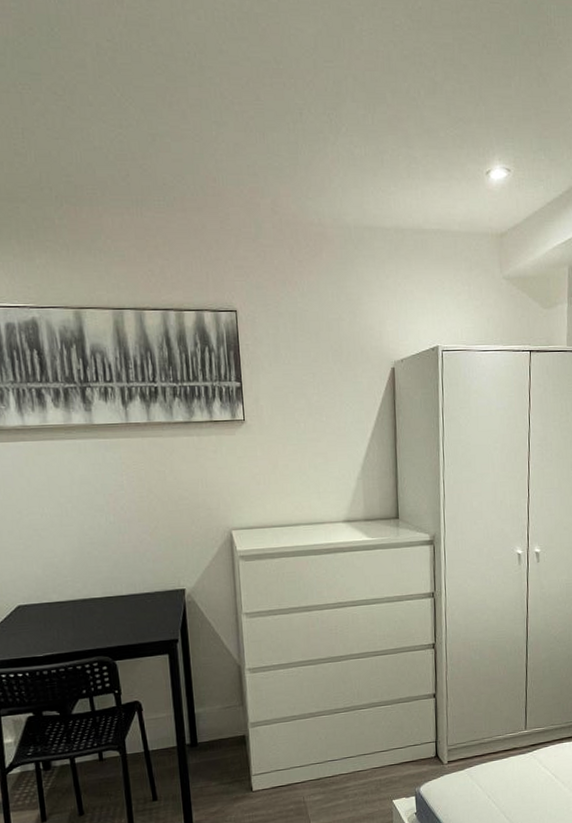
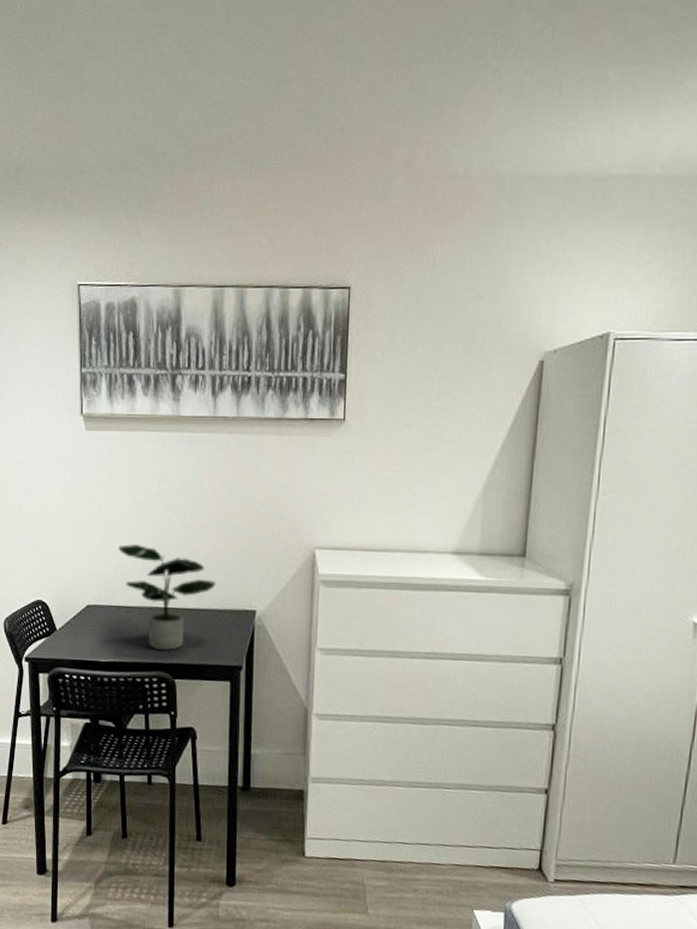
potted plant: none [44,544,145,637] -> present [118,544,216,650]

